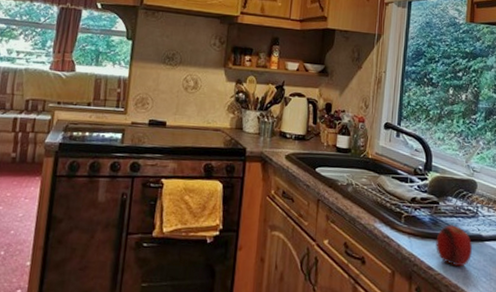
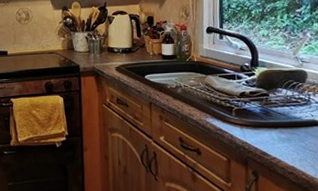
fruit: present [436,225,473,267] -> none [269,113,308,151]

